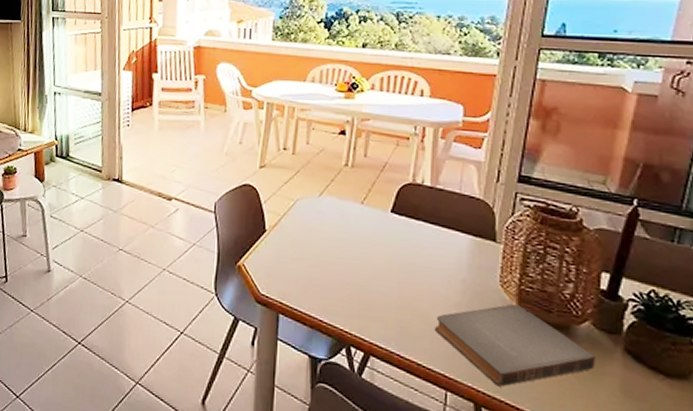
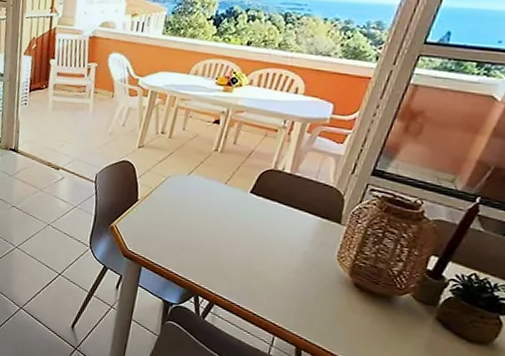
book: present [435,304,596,387] -> none [273,275,410,337]

